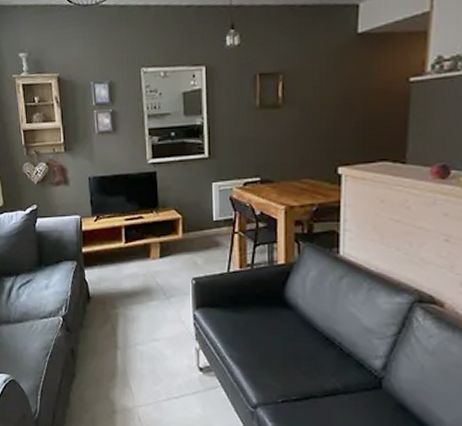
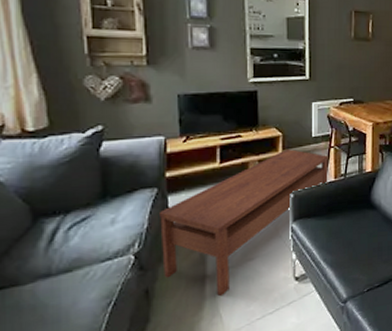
coffee table: none [79,233,232,370] -> present [160,149,328,297]

